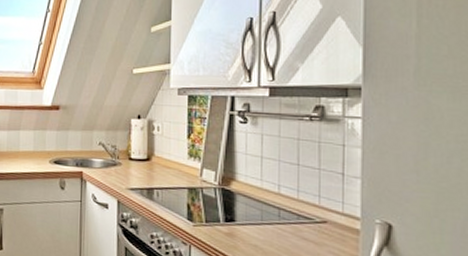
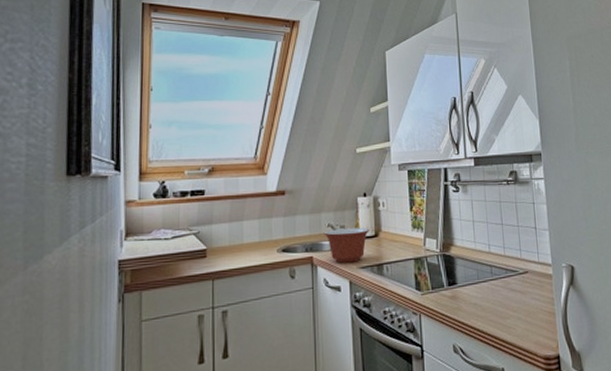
mixing bowl: none [94,147,141,183] -> present [323,227,369,263]

